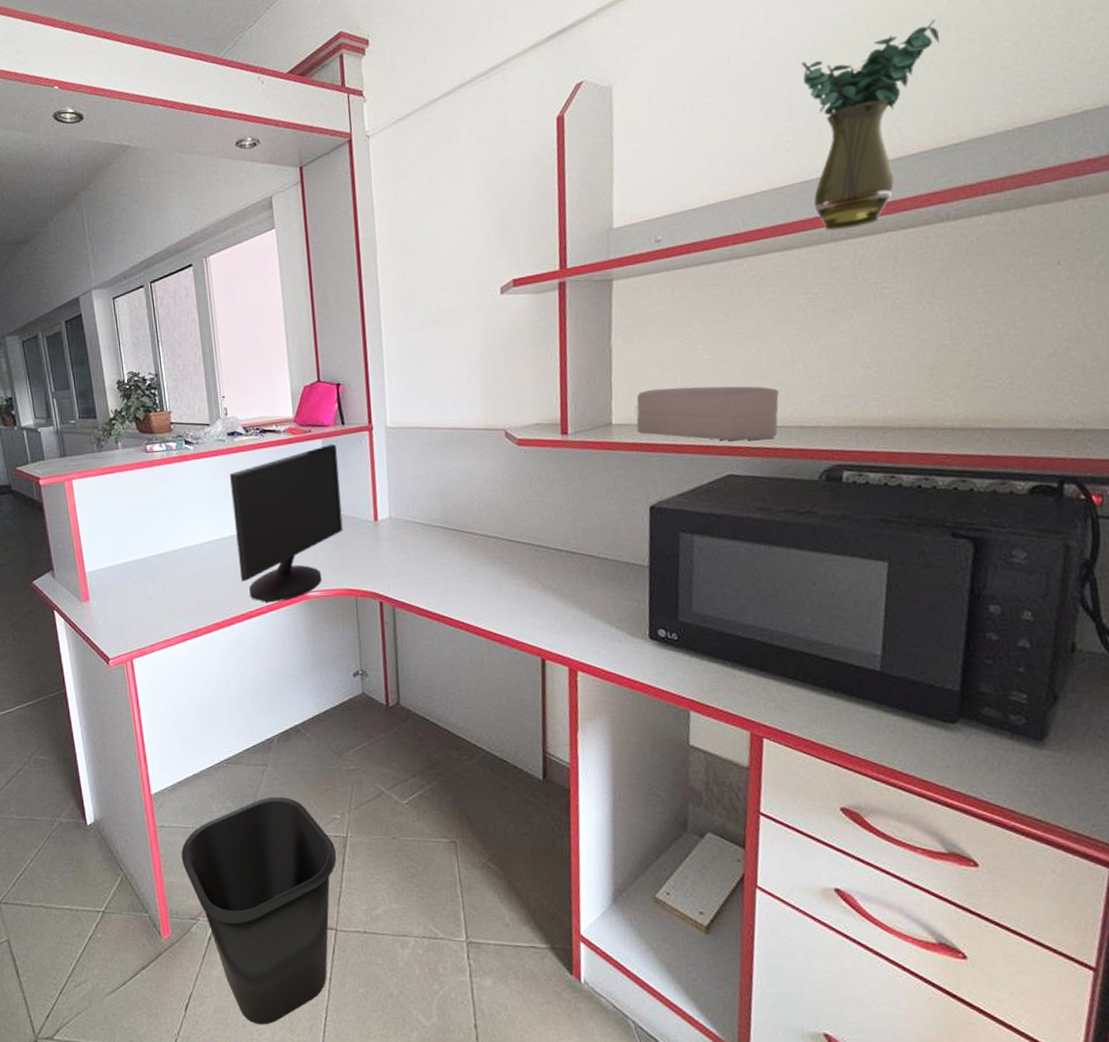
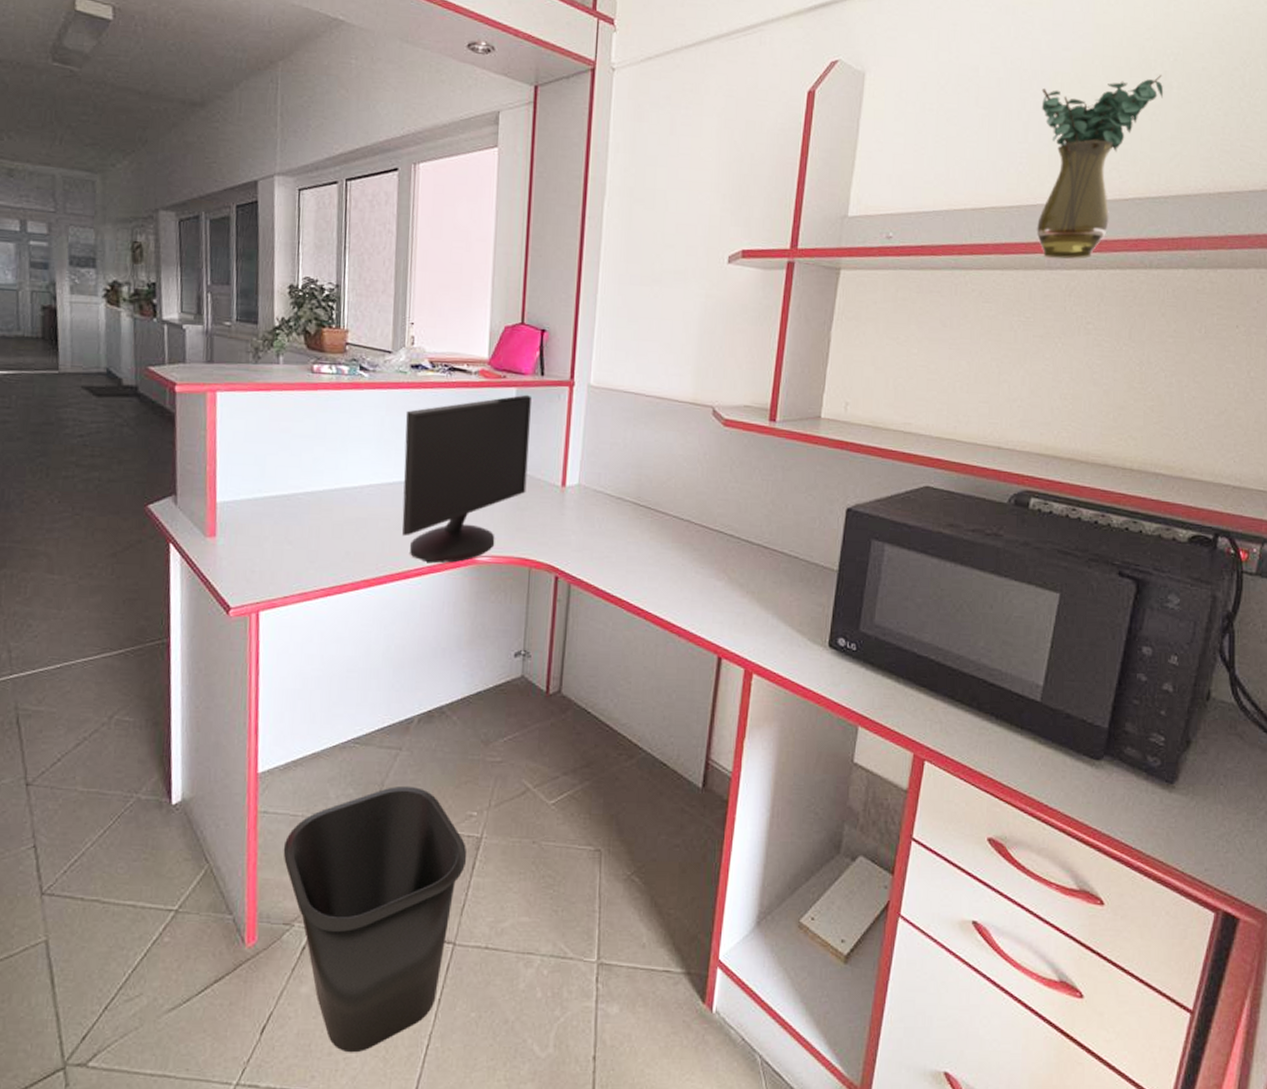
decorative box: present [636,386,779,441] -> none [844,387,982,455]

